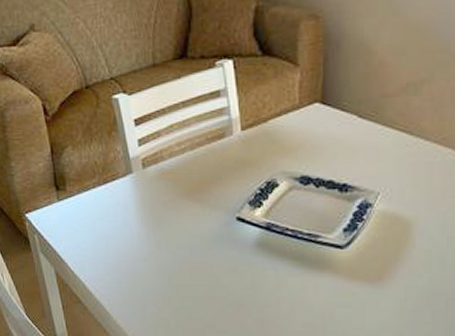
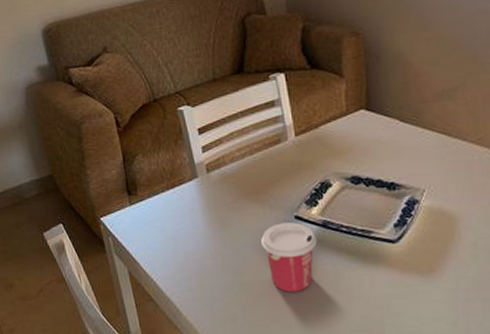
cup: none [199,224,260,297] -> present [261,222,318,292]

